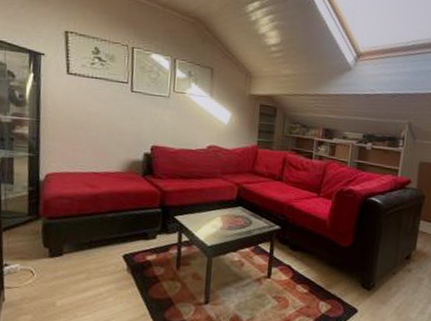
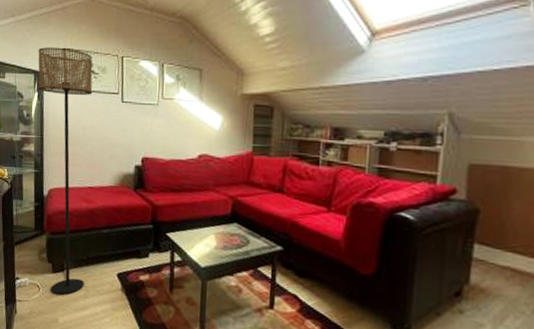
floor lamp: none [34,26,100,279] -> present [38,47,93,295]

